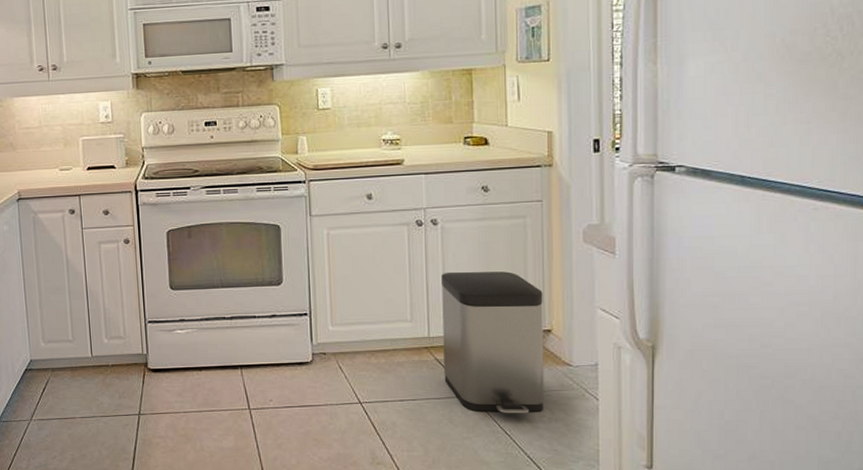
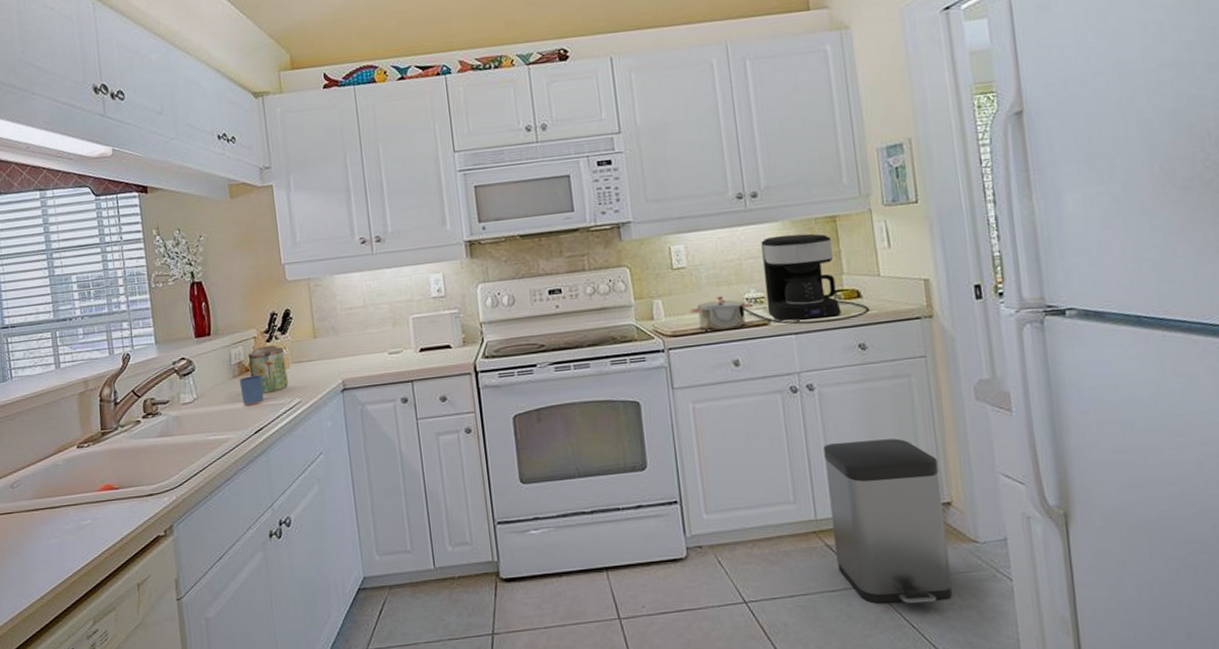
cooking pot: none [331,136,388,168] -> present [689,296,753,332]
coffee maker: none [379,84,495,166] -> present [743,233,870,325]

